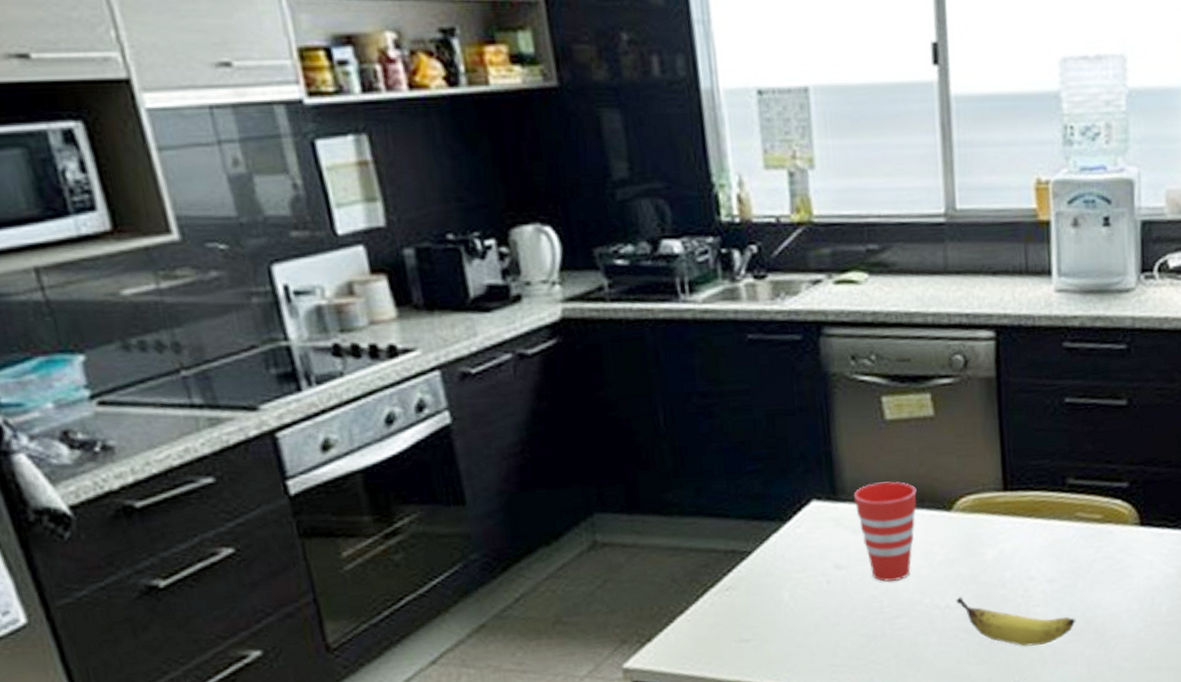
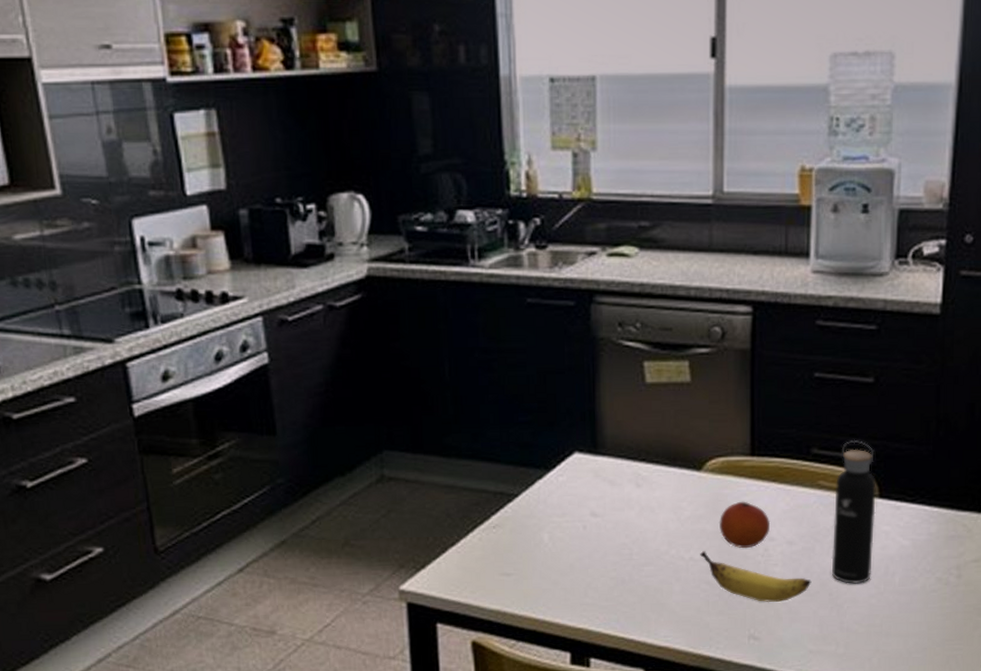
cup: present [854,481,917,582] -> none [612,440,670,531]
fruit: none [974,540,1029,591] -> present [718,501,771,549]
water bottle: none [1094,467,1138,620] -> present [831,440,877,584]

